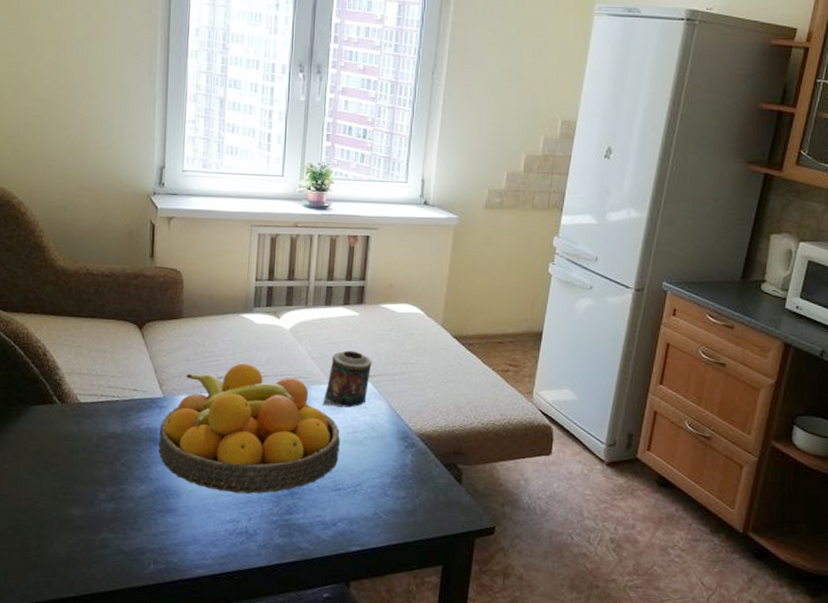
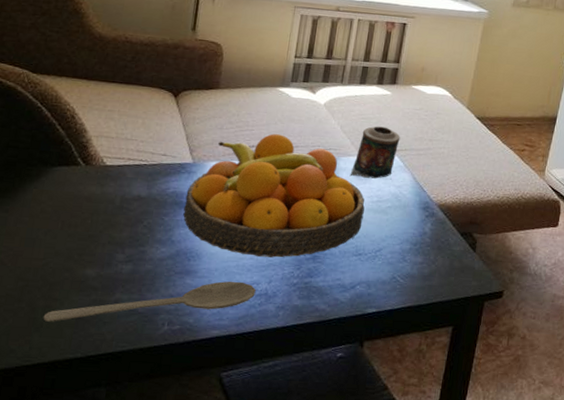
wooden spoon: none [36,519,236,562] -> present [43,281,256,322]

